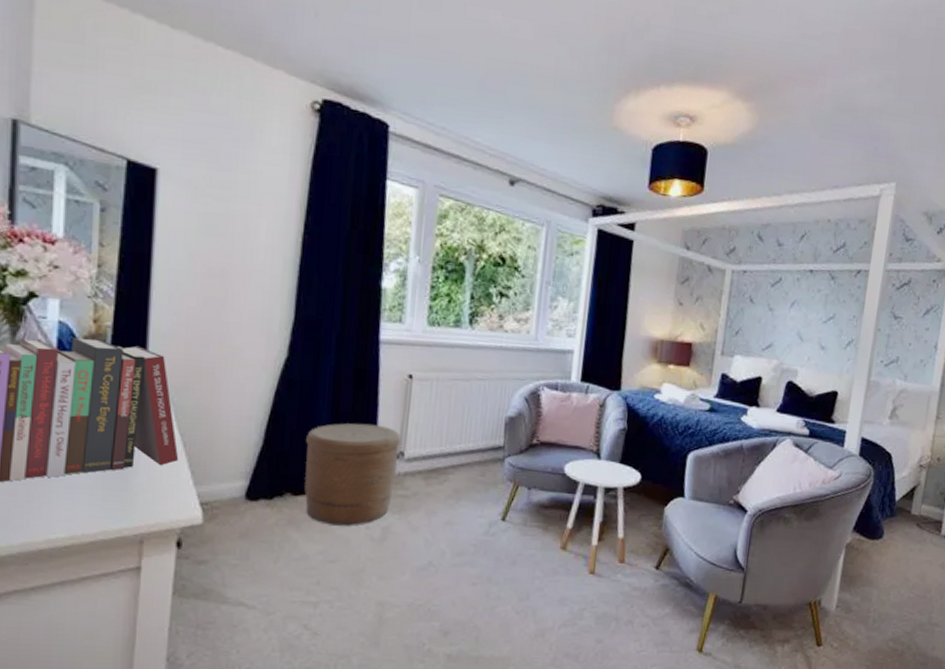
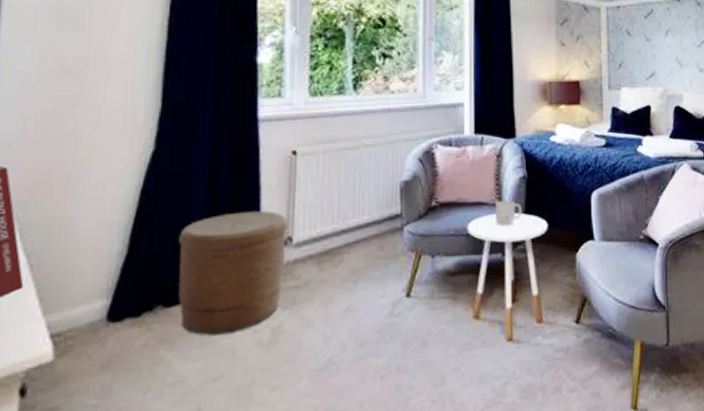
mug: none [591,448,619,471] -> present [494,200,523,225]

